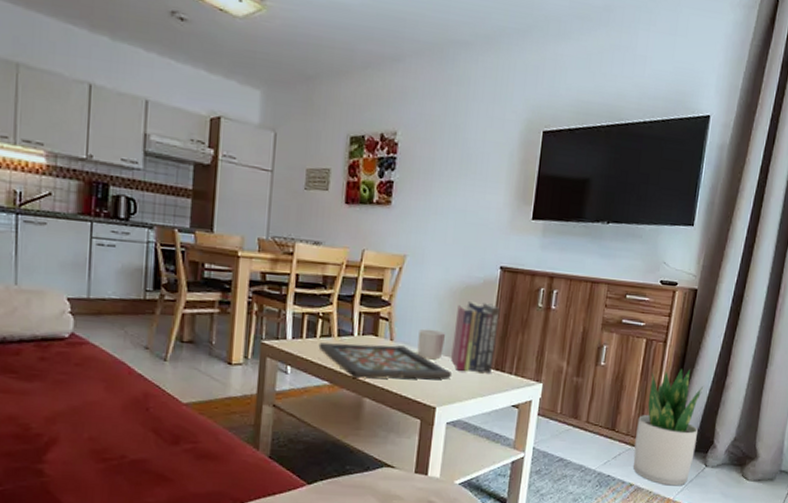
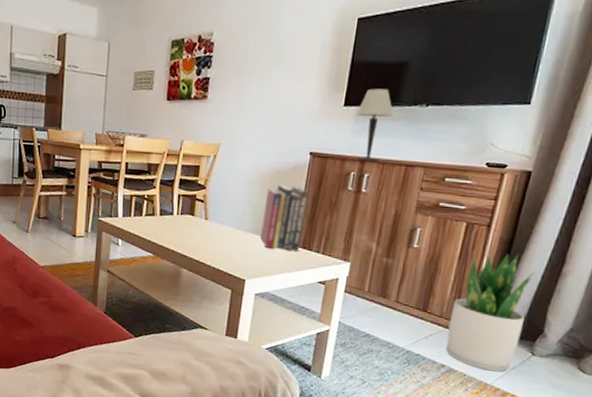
decorative tray: present [318,342,453,380] -> none [144,220,262,256]
mug: present [417,328,445,360] -> none [229,209,255,238]
table lamp: none [544,203,579,279] -> present [356,88,394,163]

